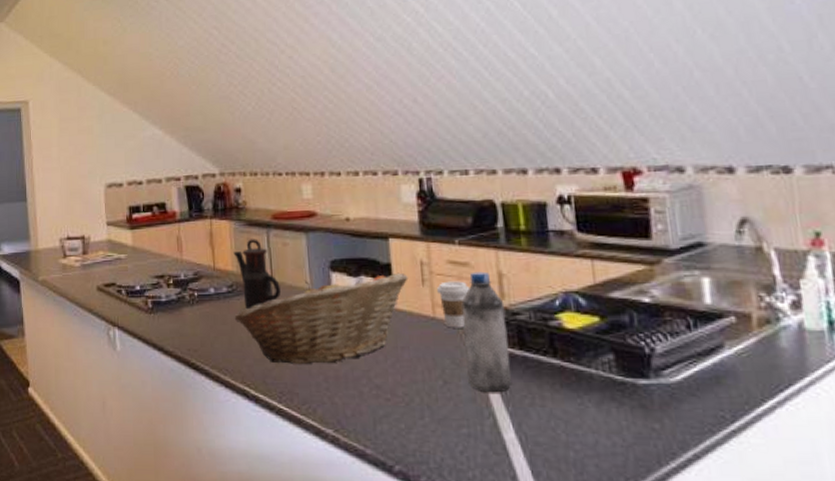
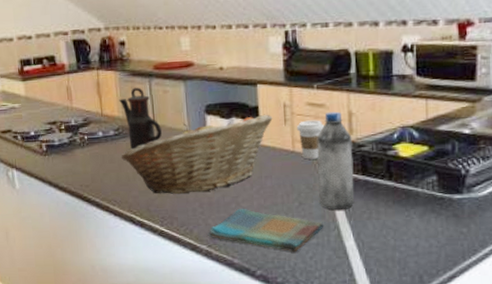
dish towel: none [334,384,476,444] -> present [207,208,324,252]

